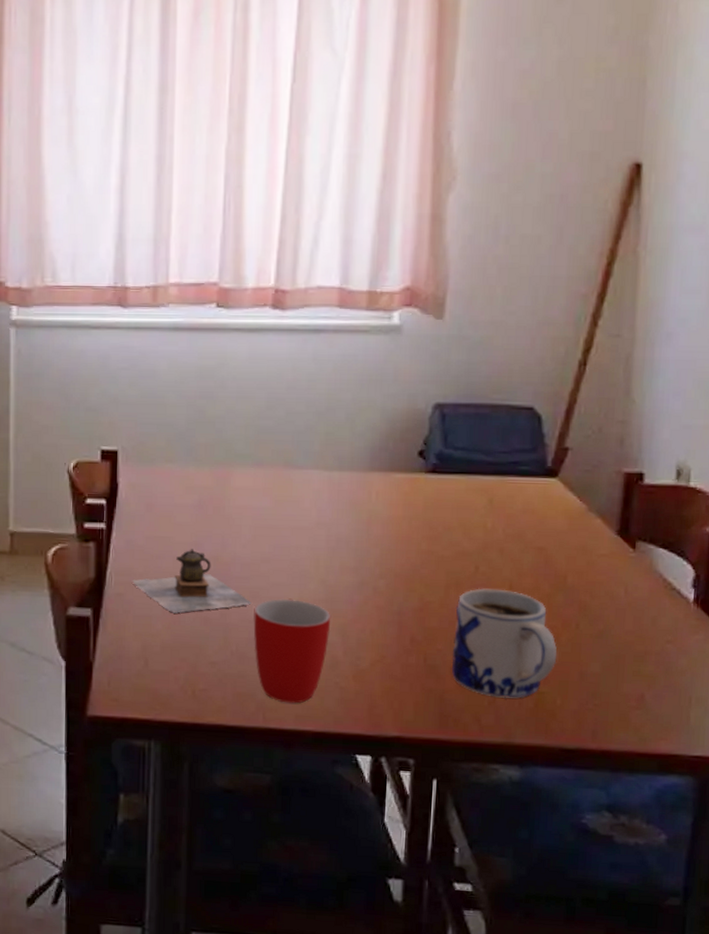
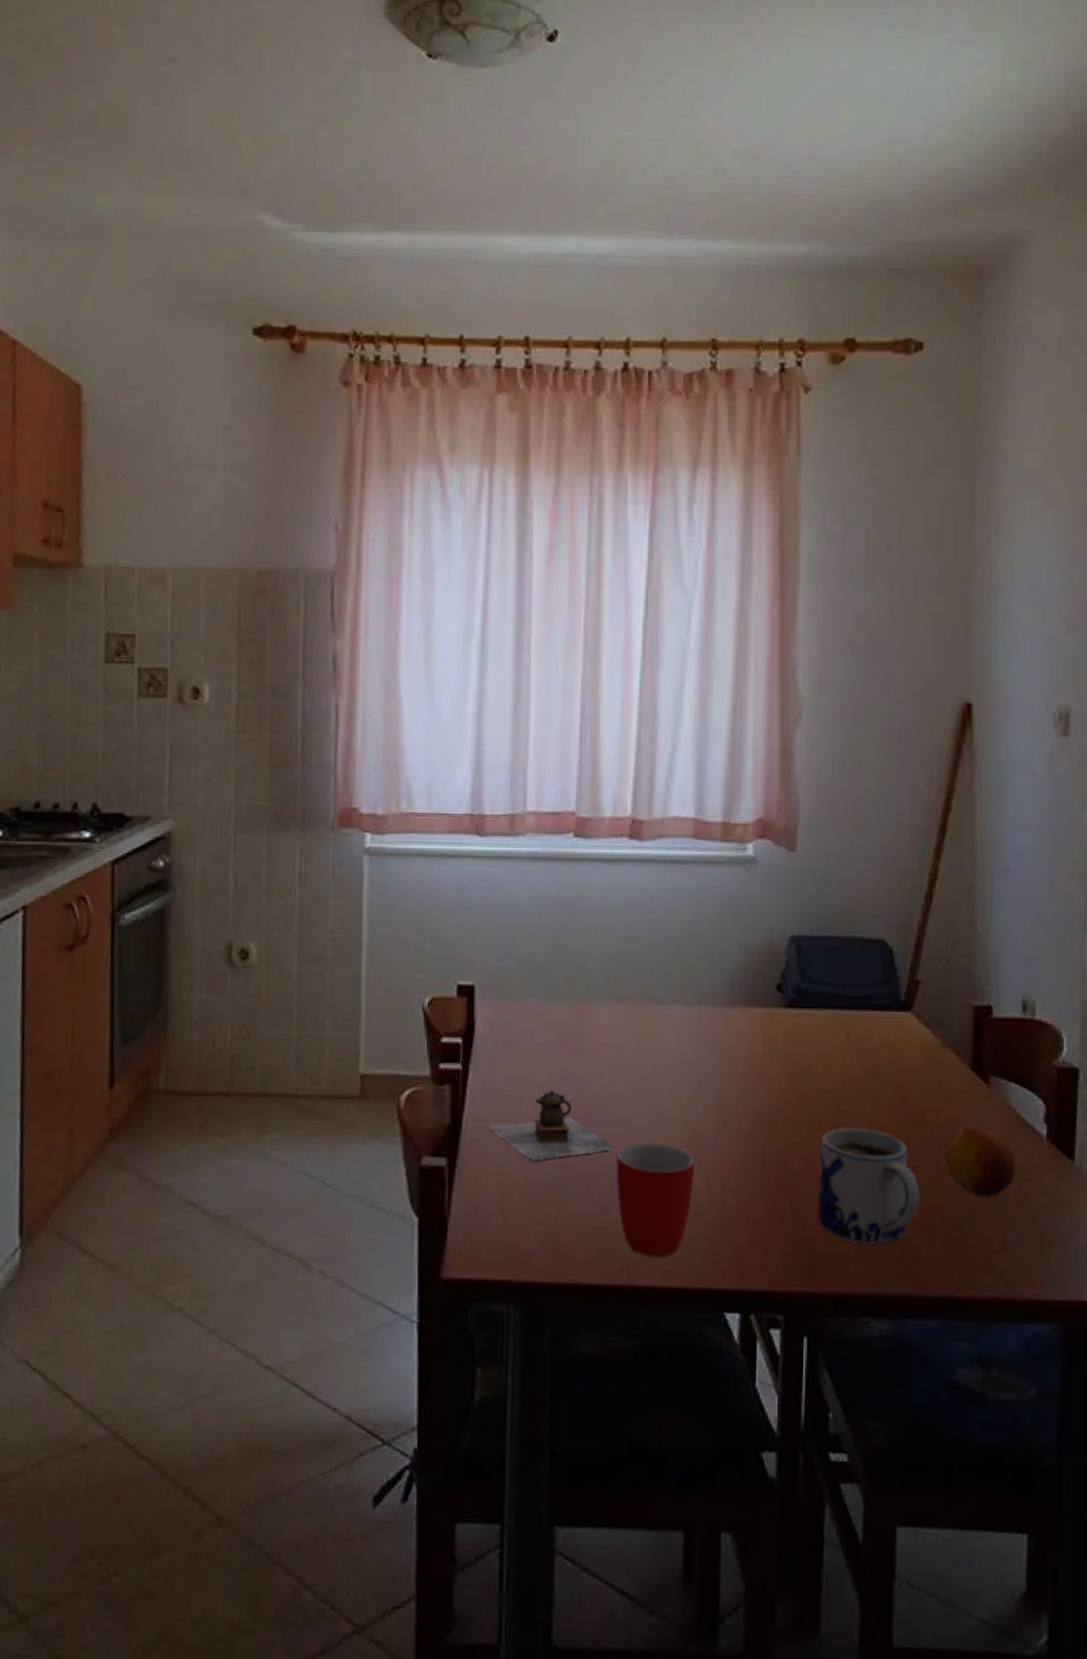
fruit: none [584,590,659,657] -> present [944,1127,1016,1197]

